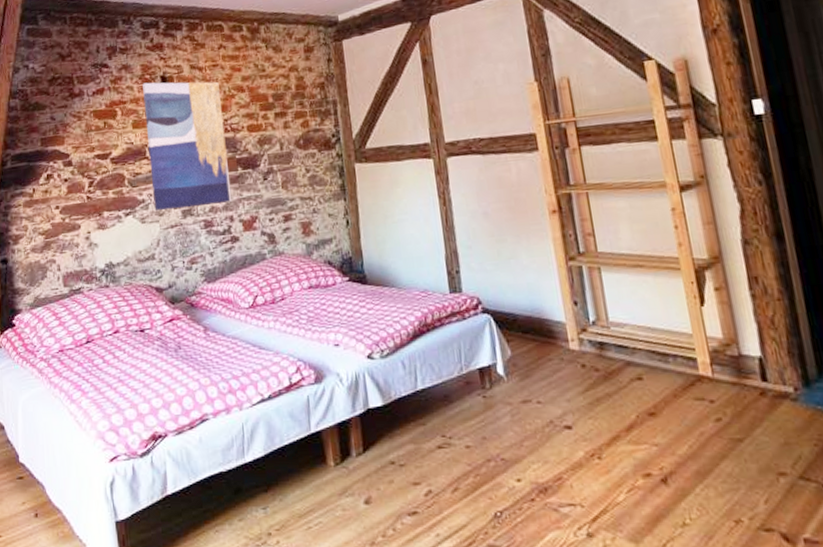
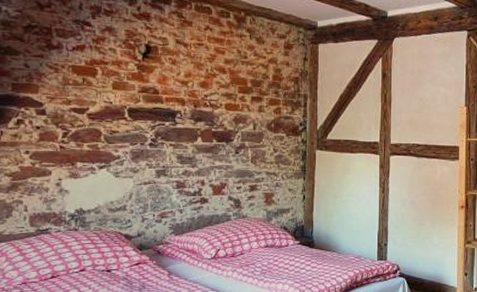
wall art: present [143,81,232,211] -> none [126,48,205,169]

